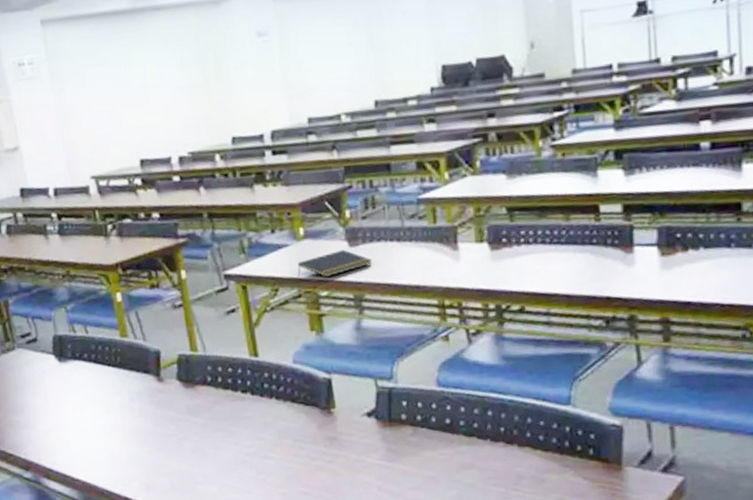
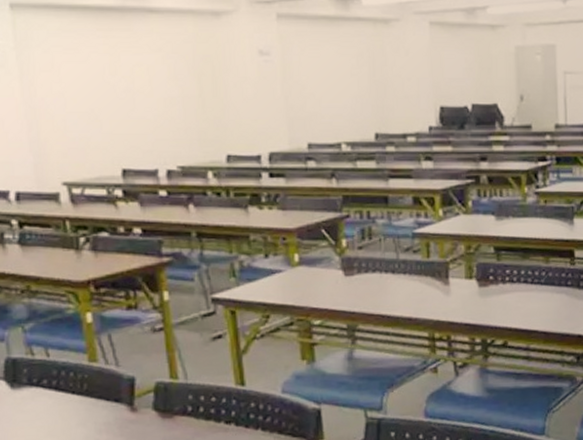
notepad: present [297,249,373,278] -> none [291,278,367,306]

